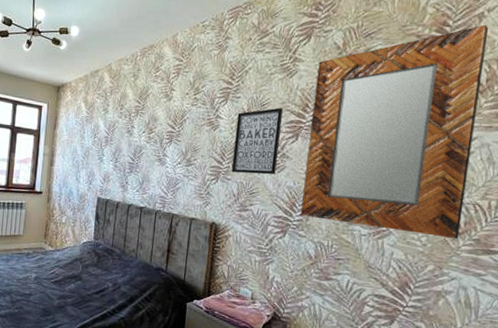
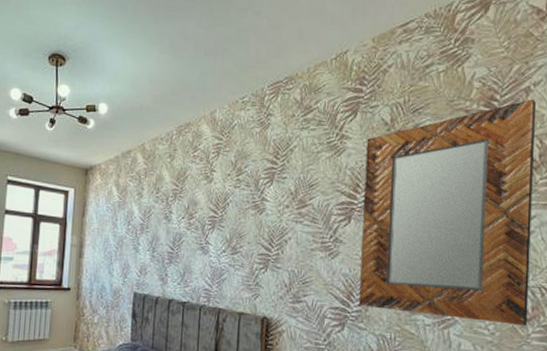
wall art: present [231,107,283,175] -> none [281,188,333,262]

